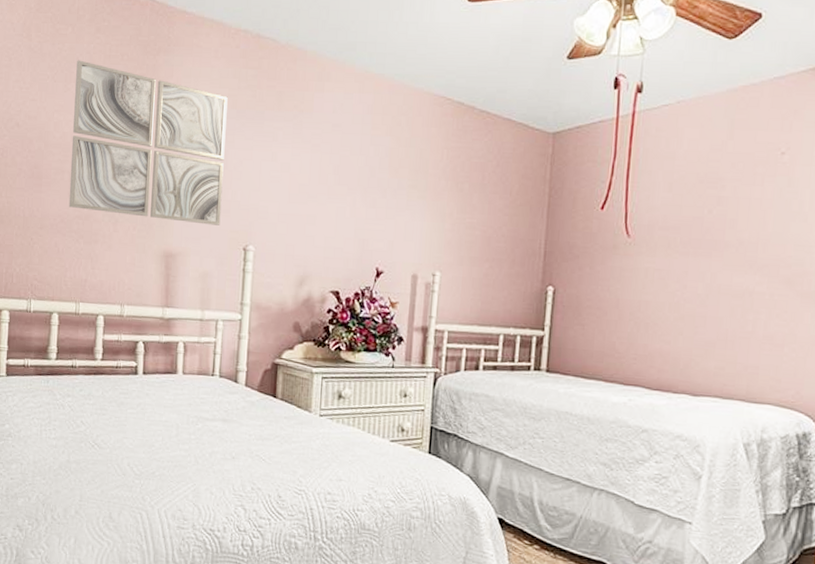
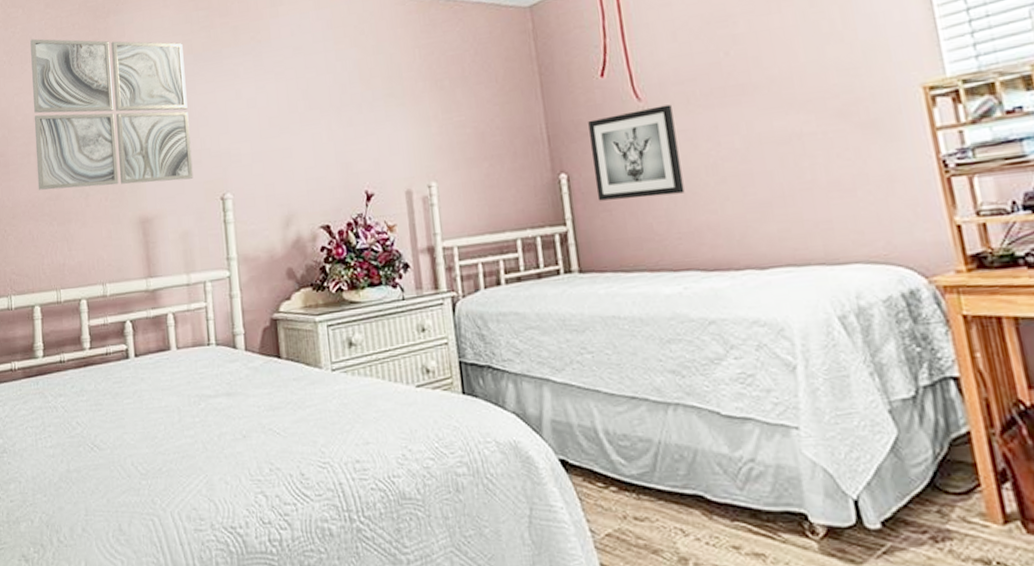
wall art: none [575,244,654,322] -> present [588,104,685,201]

